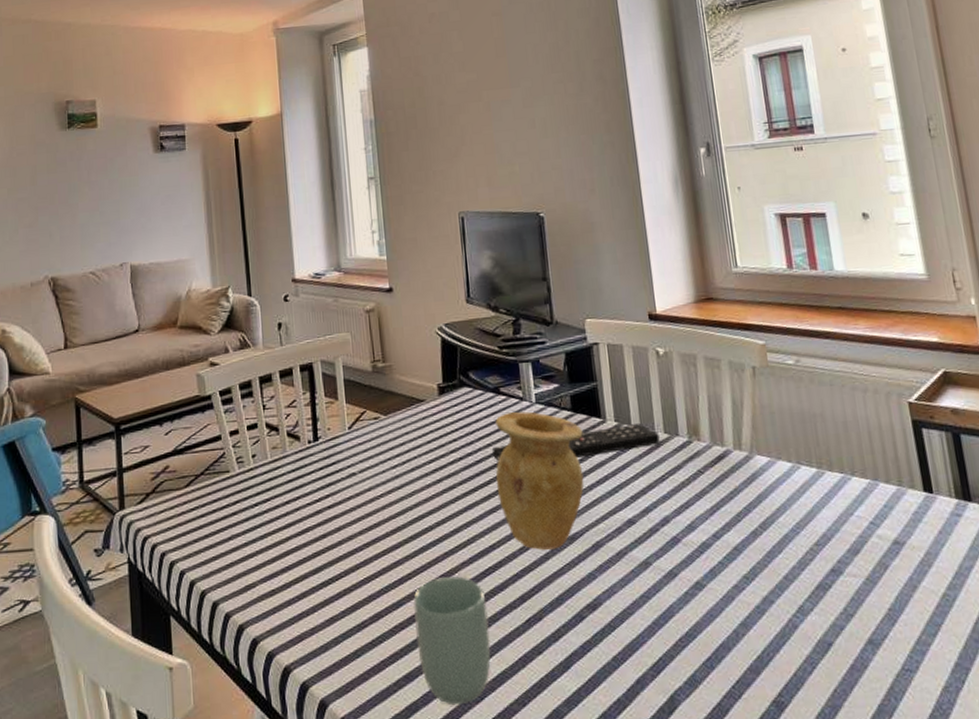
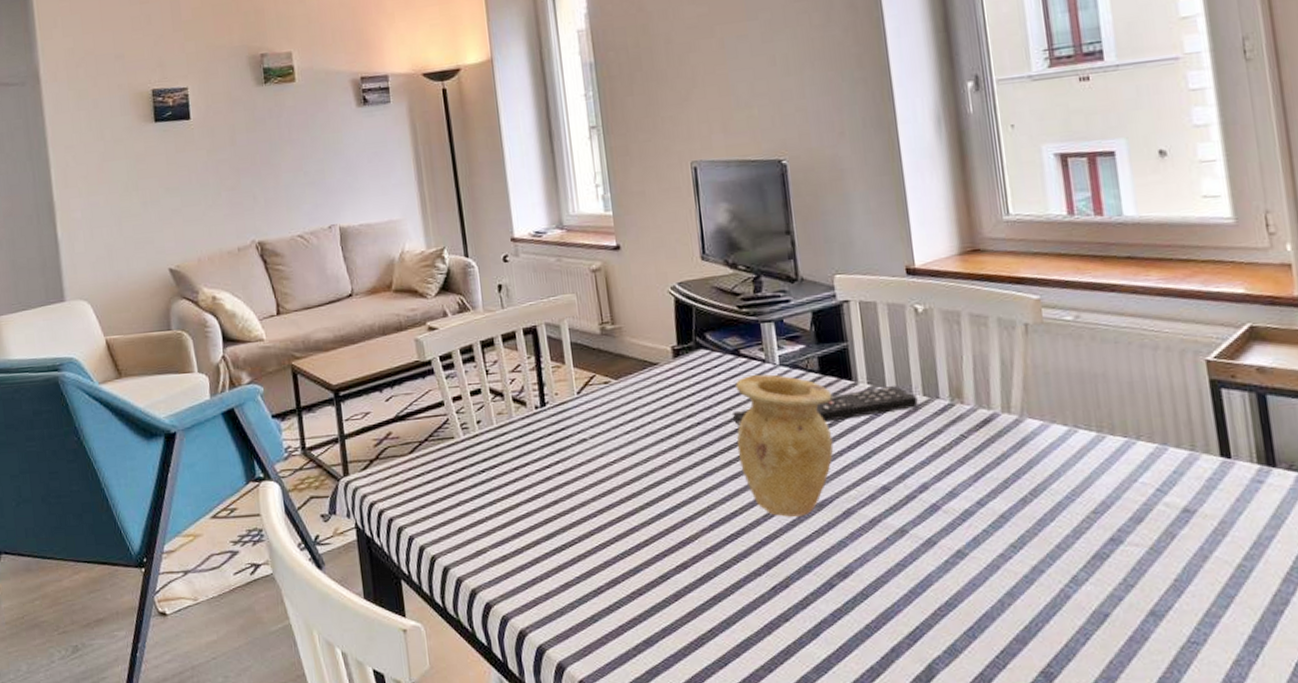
cup: present [413,576,491,706] -> none [651,543,734,671]

